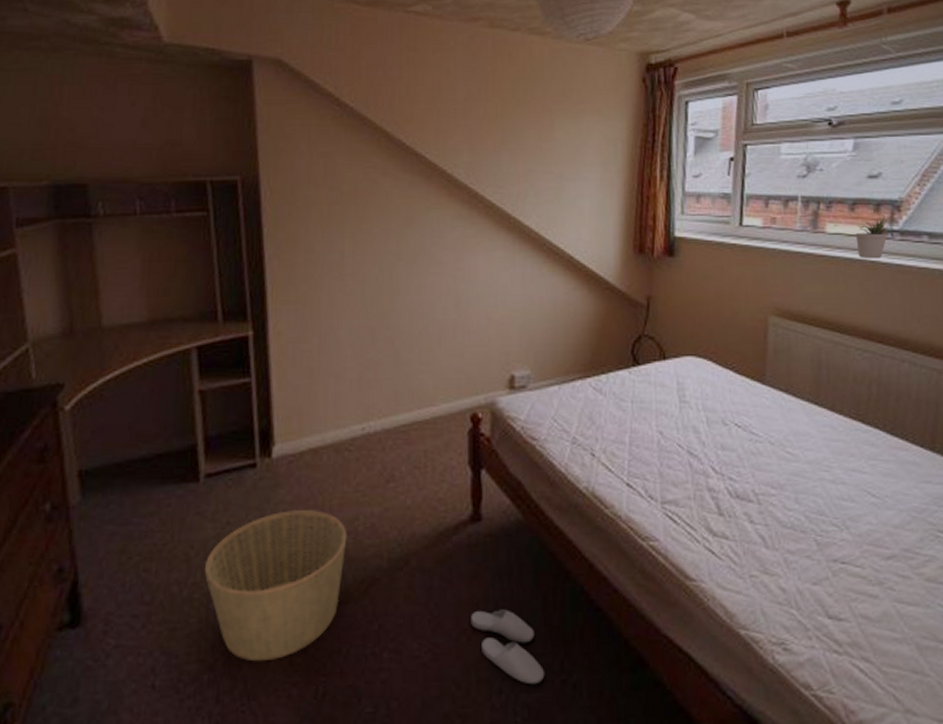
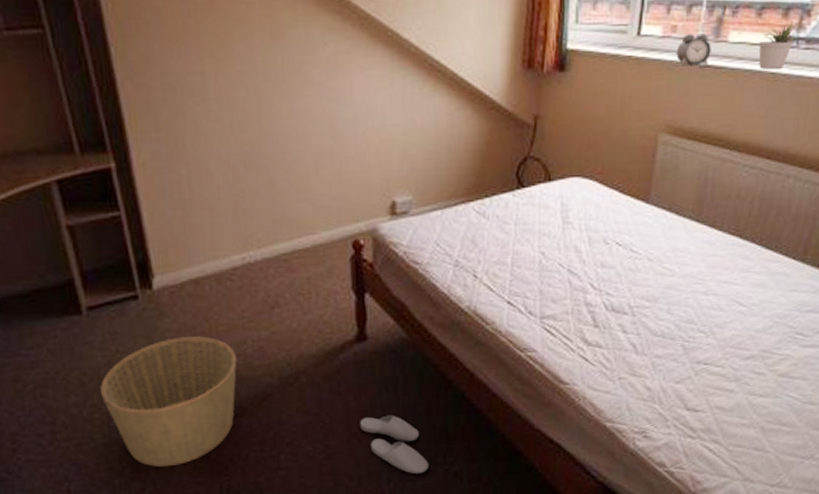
alarm clock: none [777,225,811,254] -> present [676,34,711,67]

